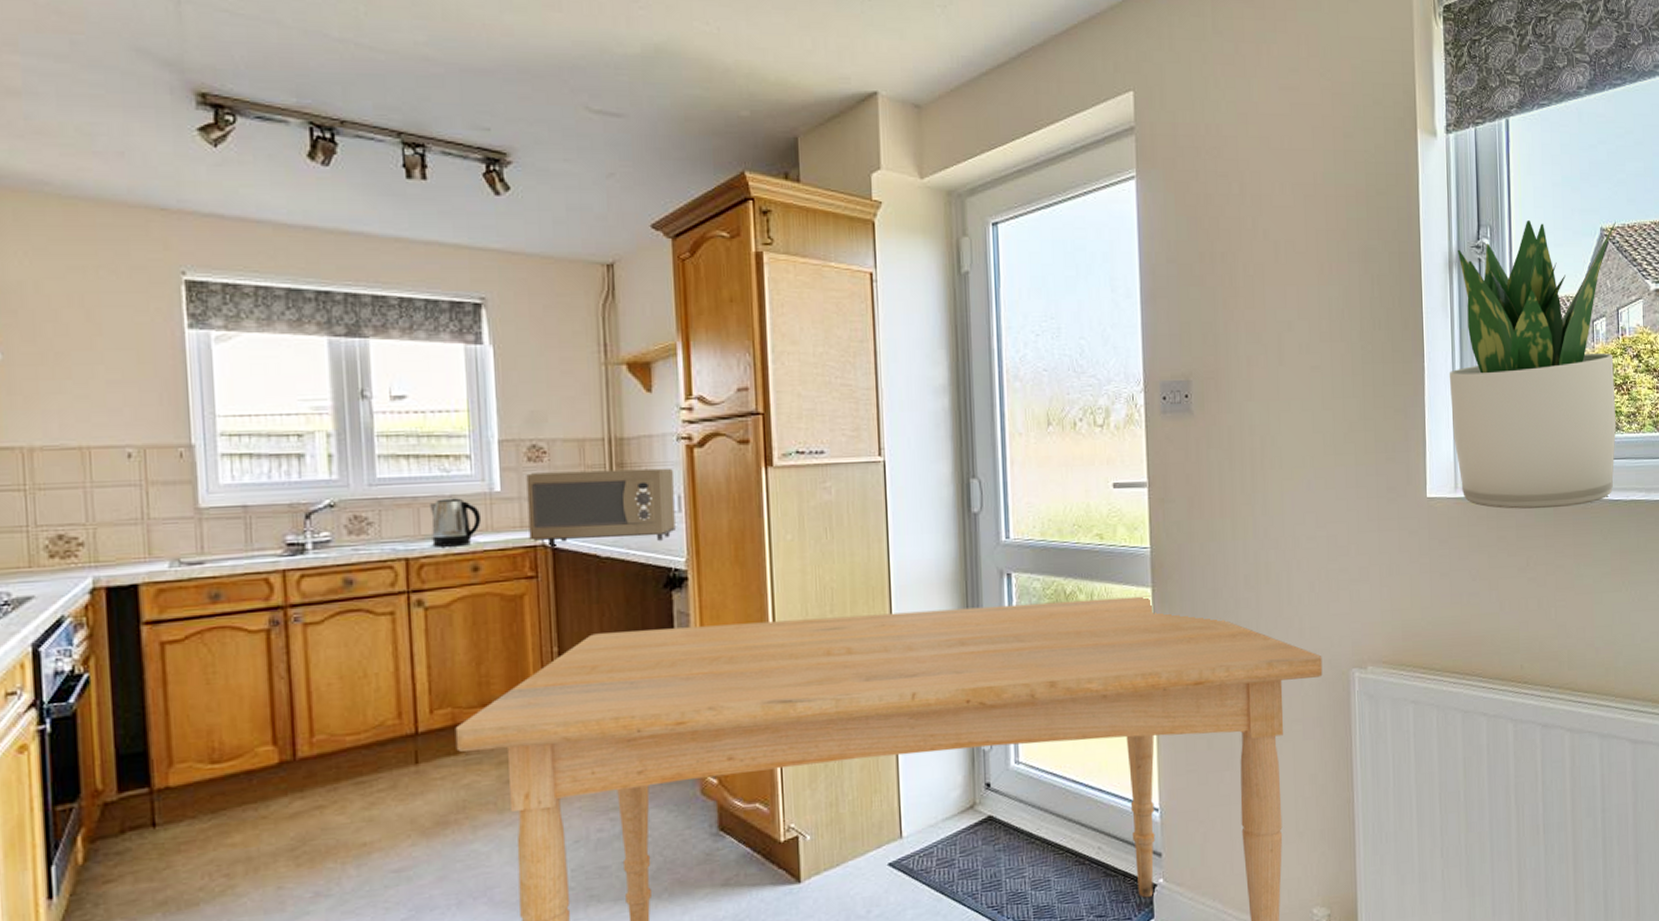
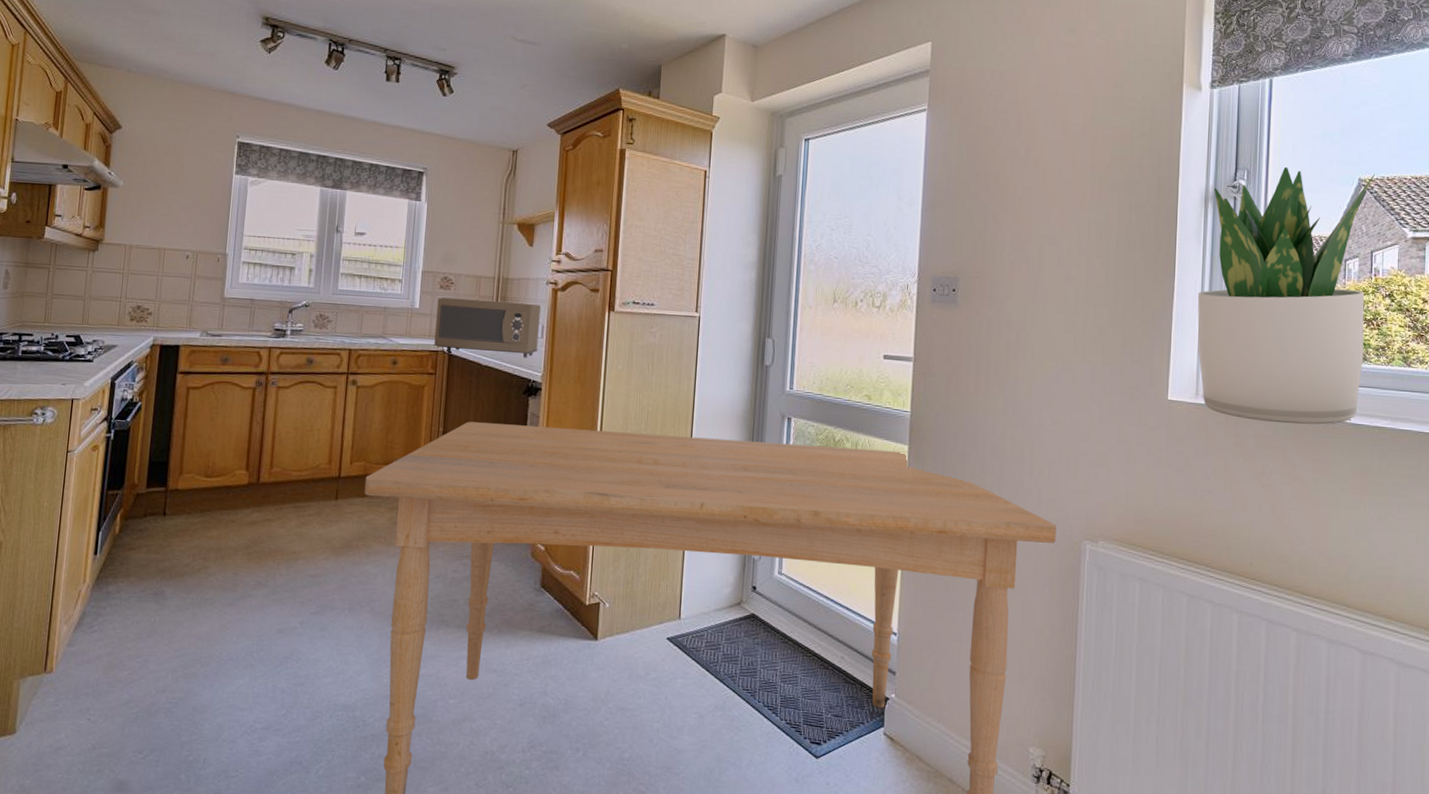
kettle: present [428,498,482,548] -> none [368,309,404,345]

